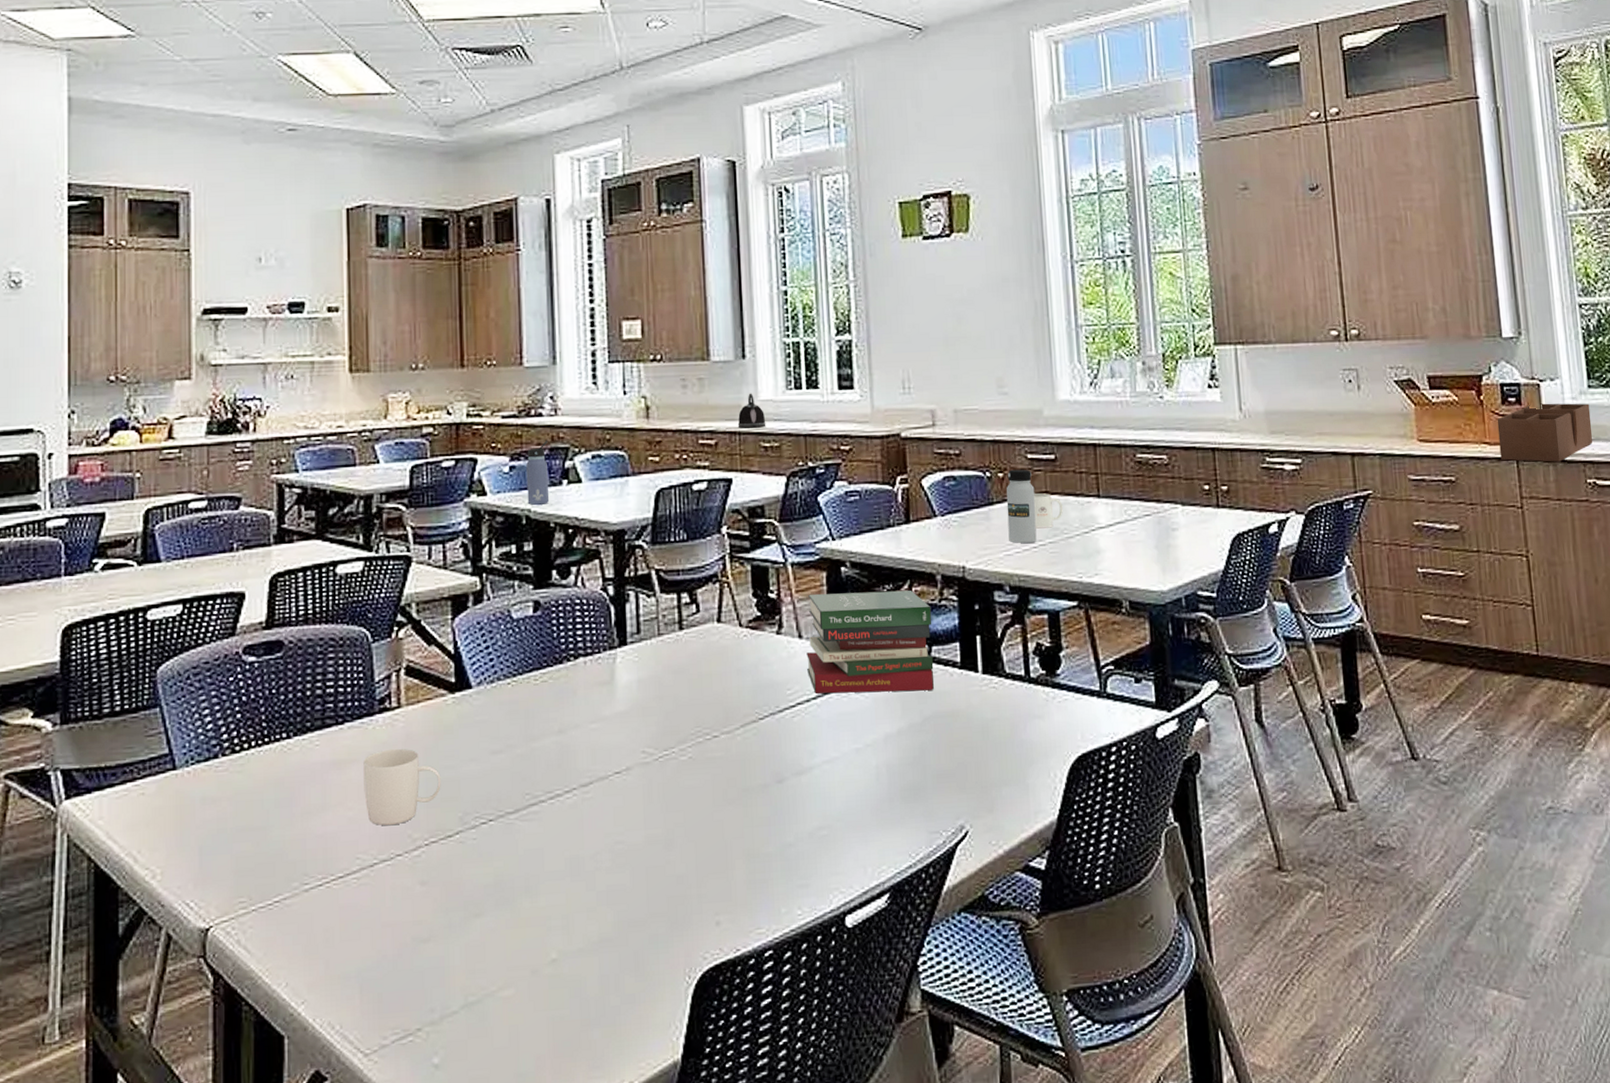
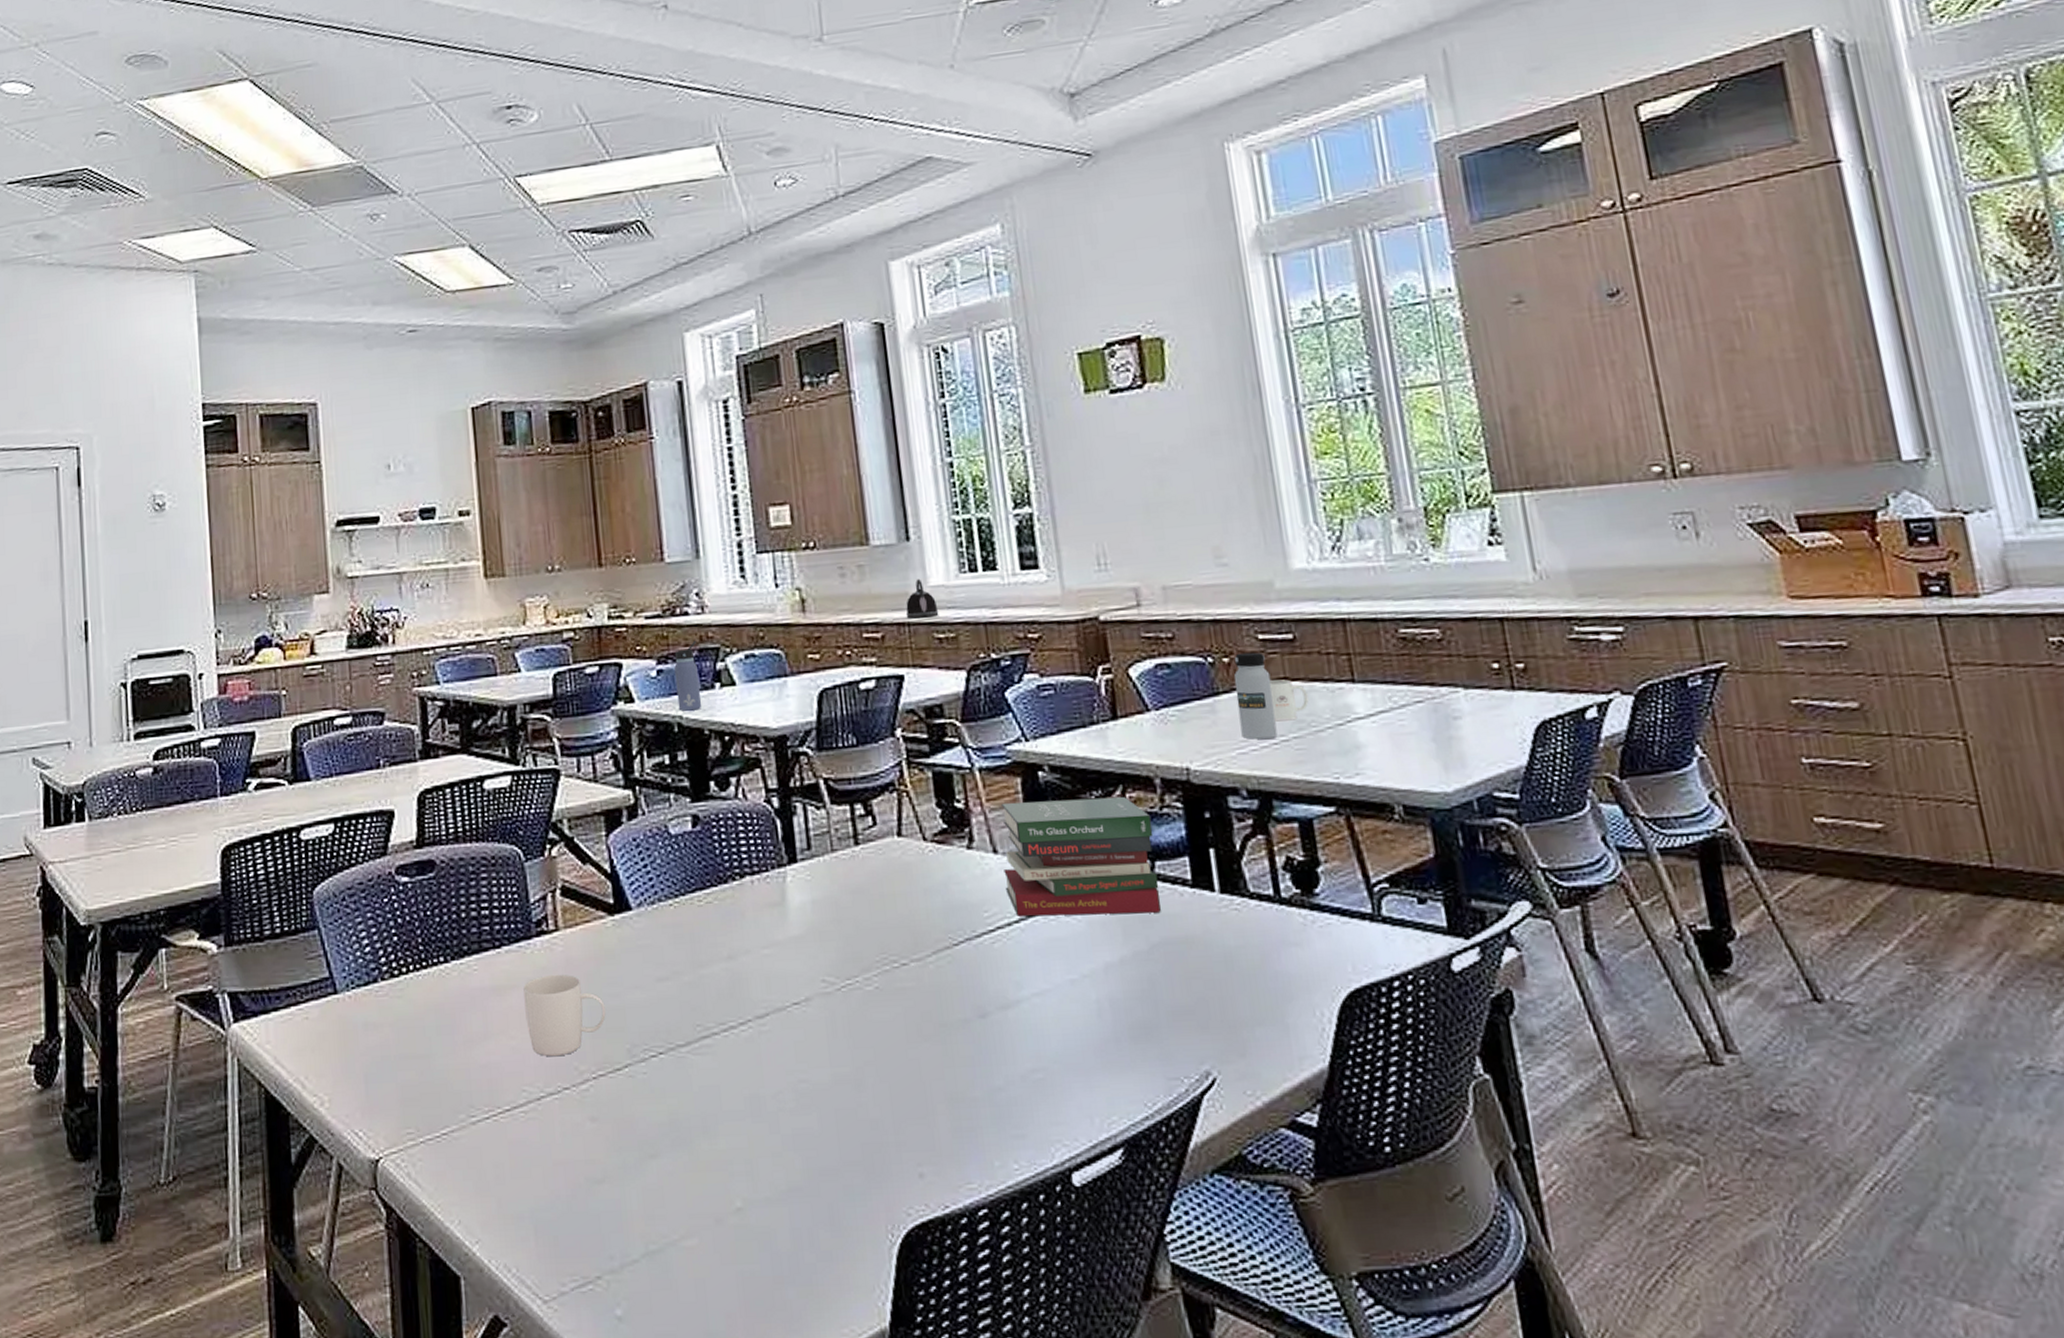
desk organizer: present [1497,403,1592,462] -> none [1903,539,2053,618]

